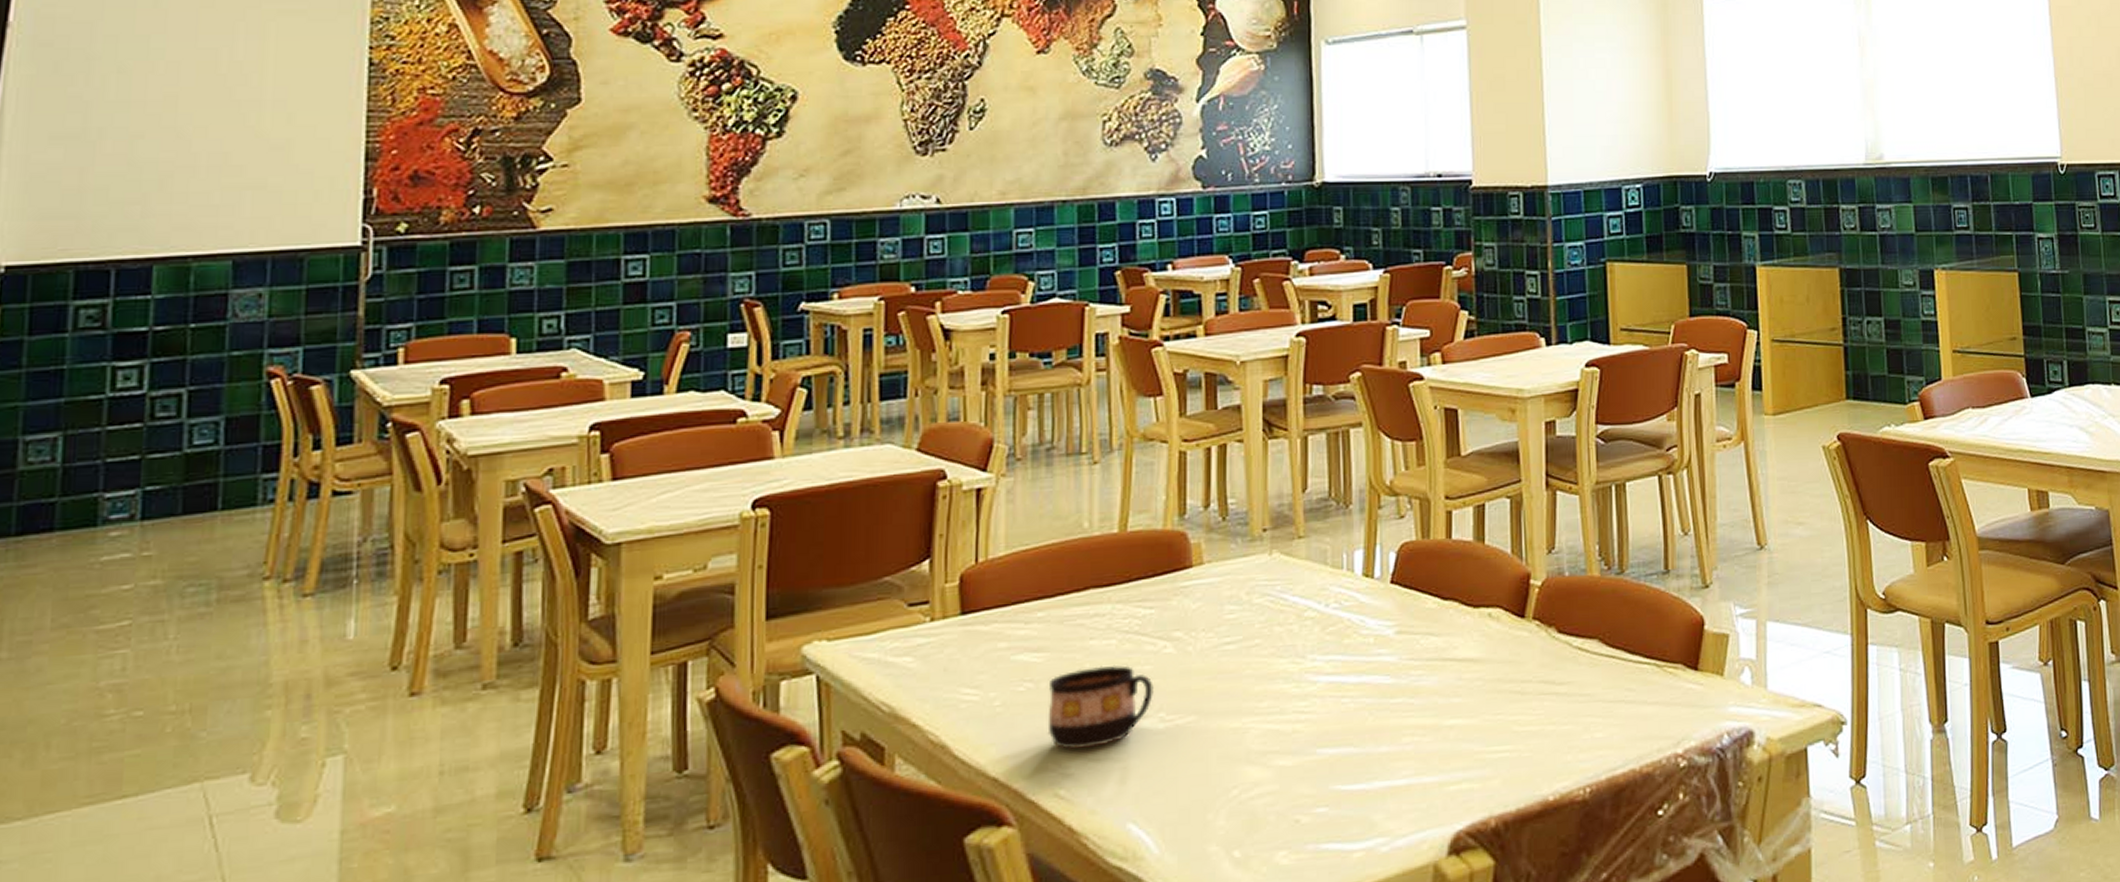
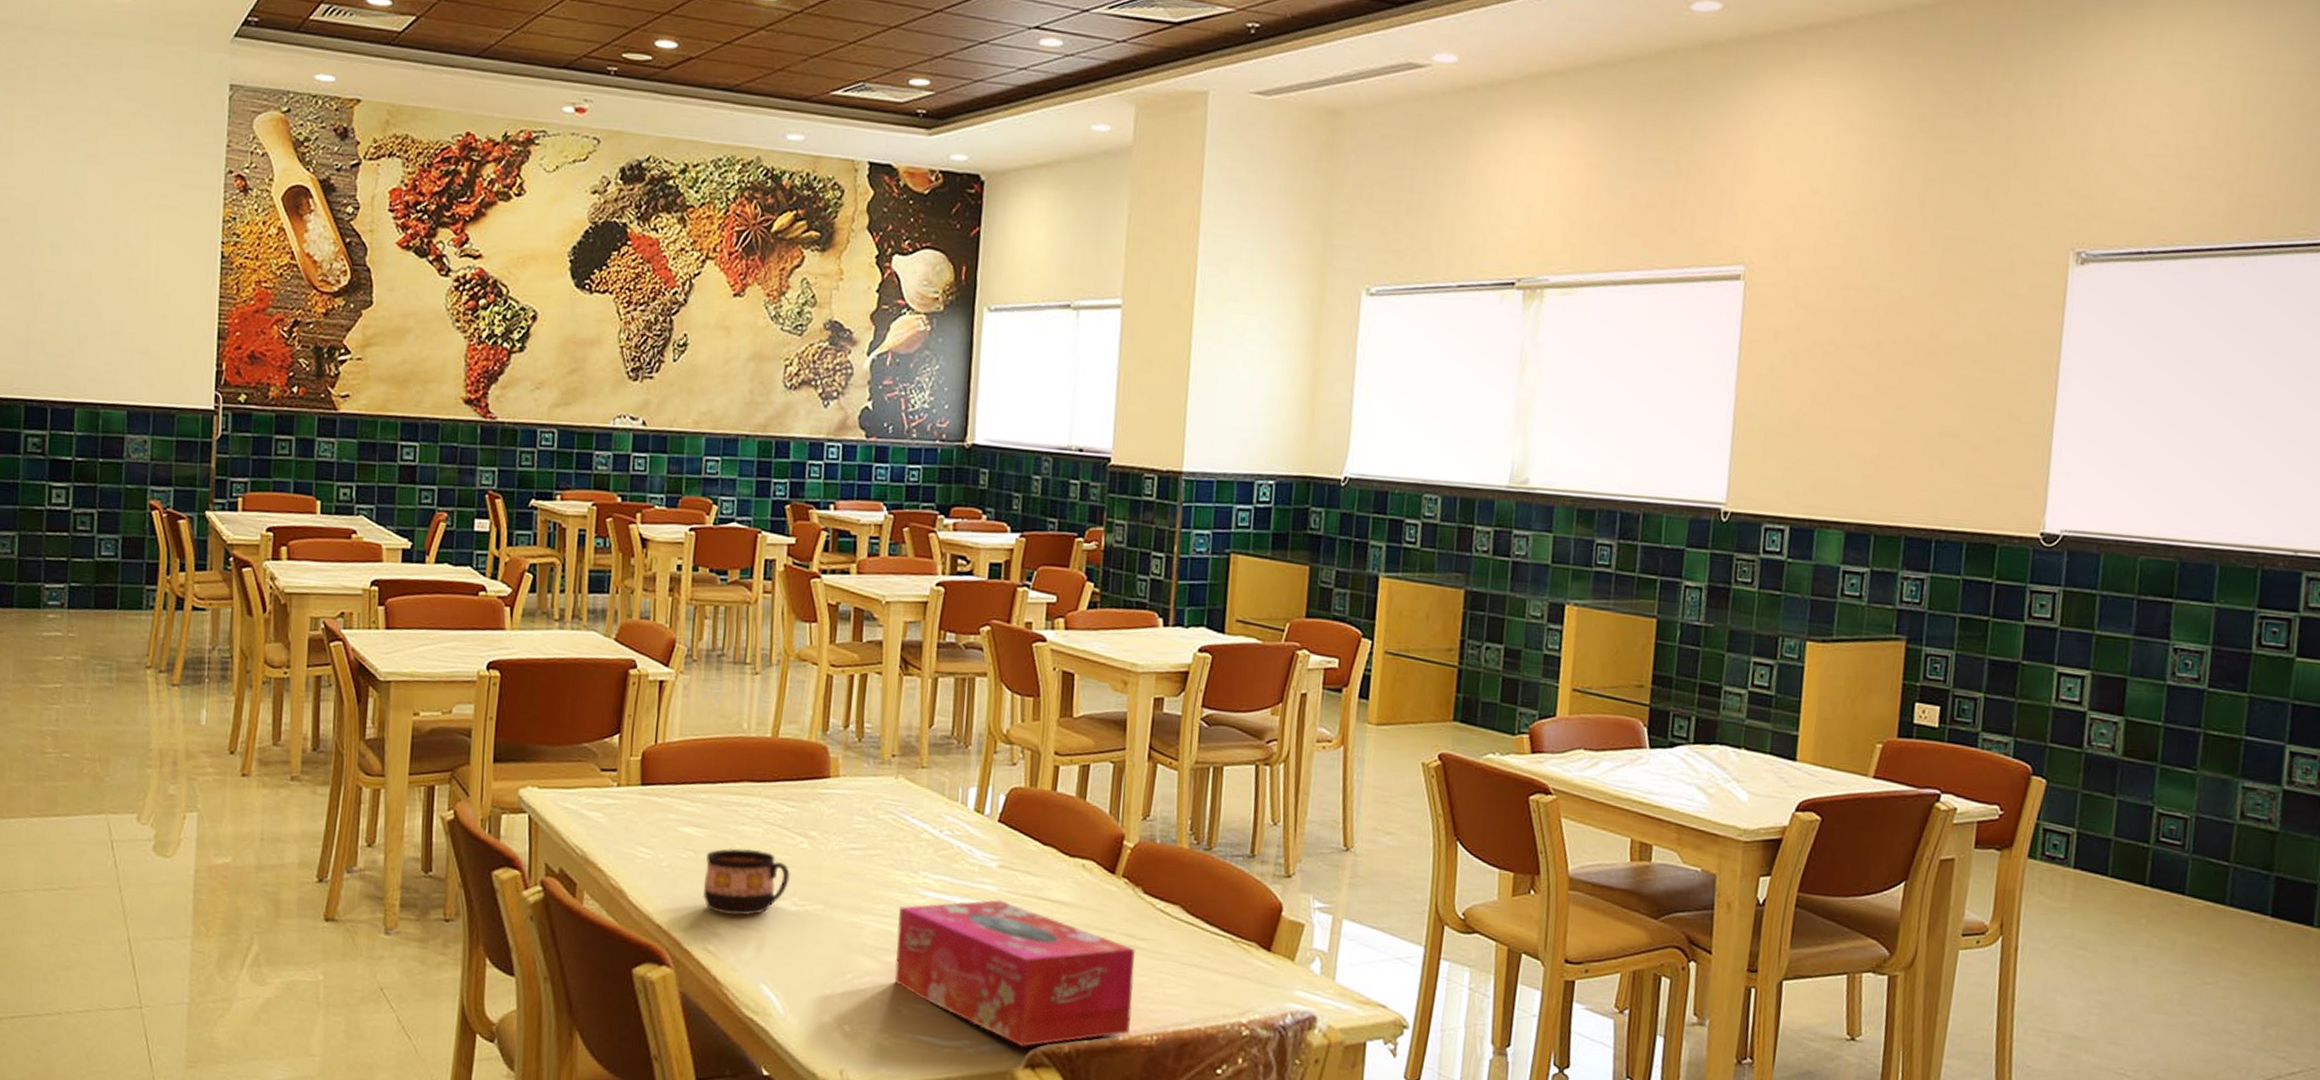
tissue box: none [1287,670,1559,832] -> present [894,900,1136,1047]

